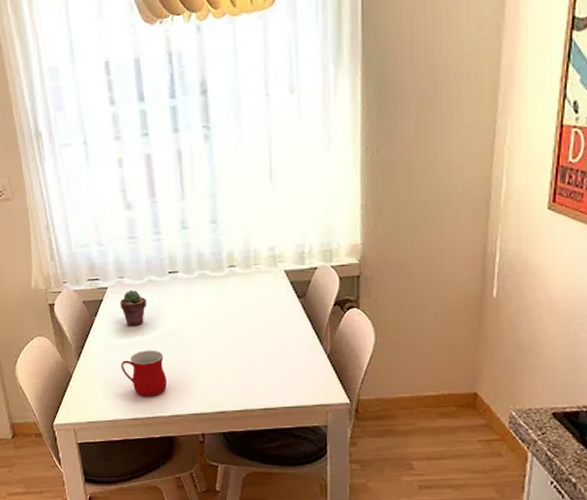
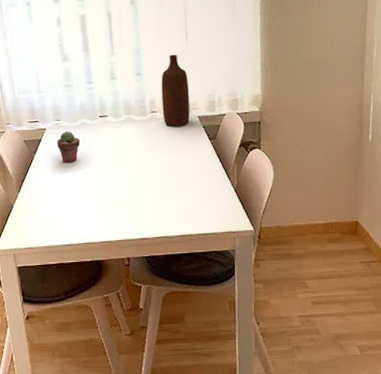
mug: present [121,350,167,397] -> none [57,183,97,225]
bottle: none [240,197,275,284] -> present [161,54,190,127]

